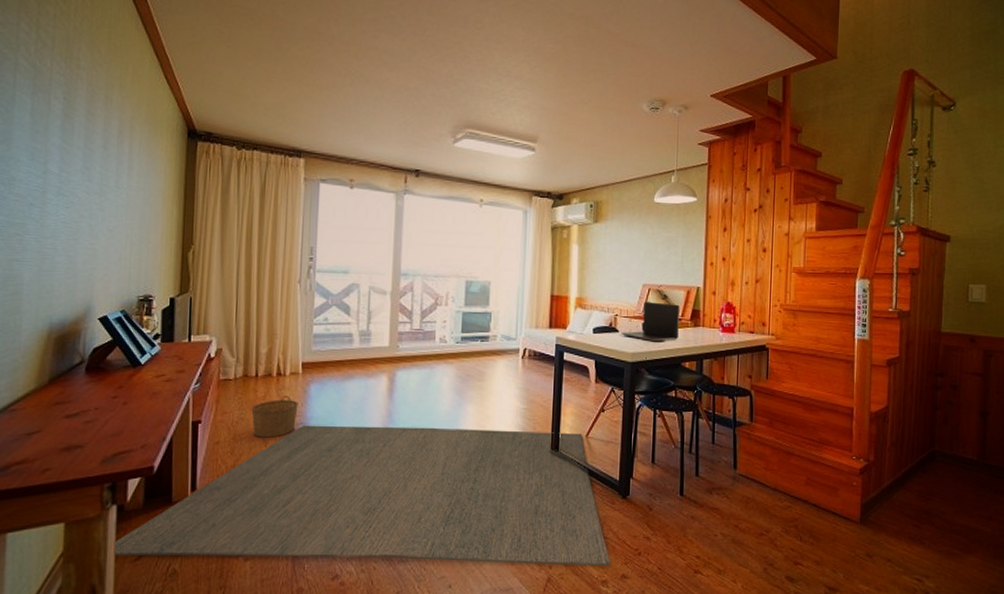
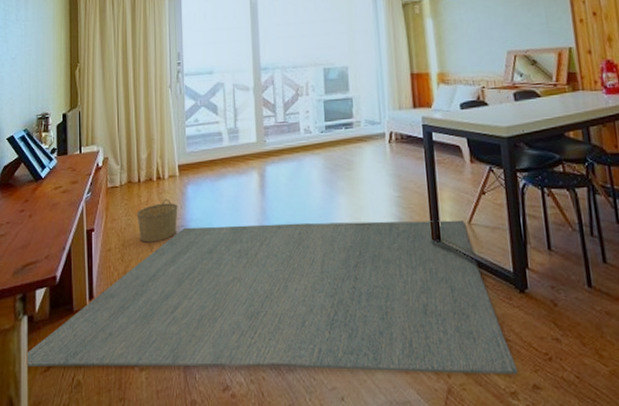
laptop computer: present [621,301,679,342] -> none [491,68,556,113]

